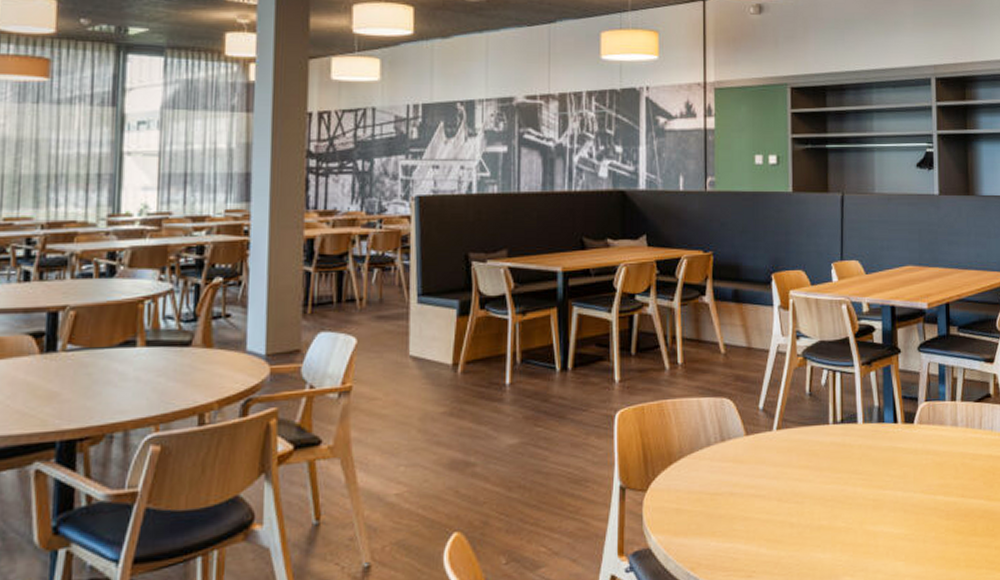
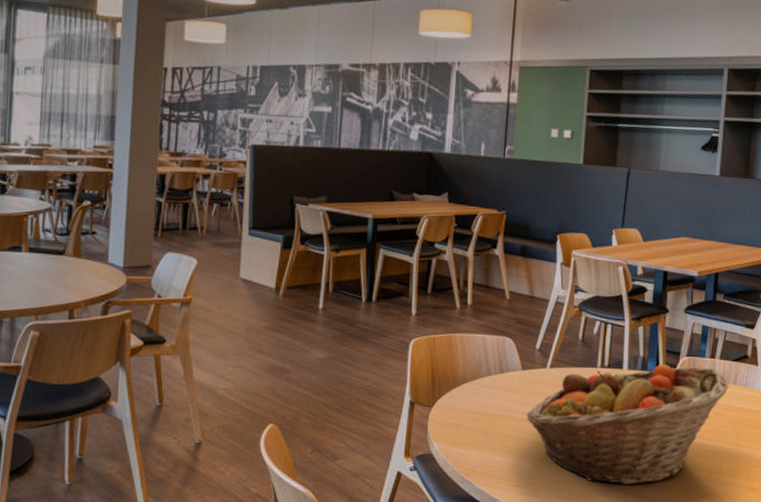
fruit basket: none [755,412,974,562] -> present [526,364,729,485]

